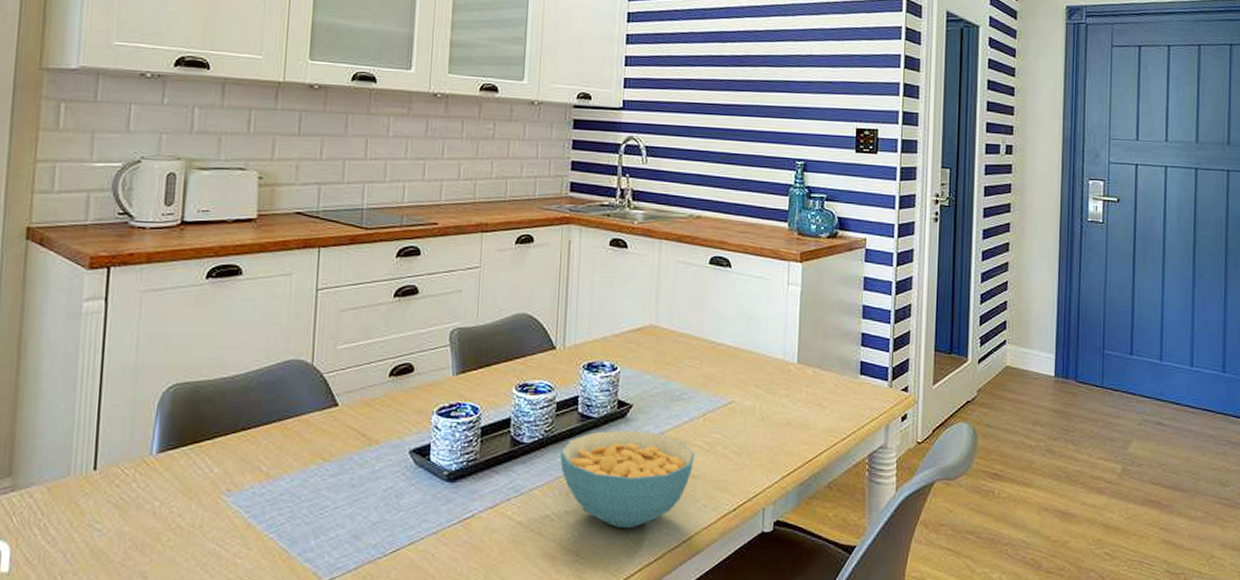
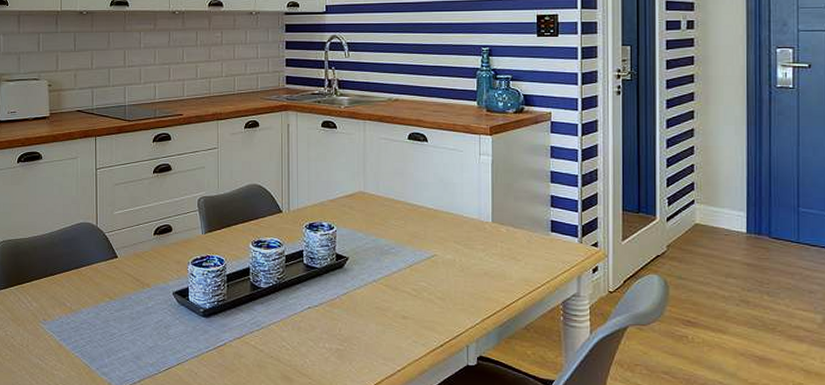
cereal bowl: present [559,430,694,528] -> none [291,278,404,358]

